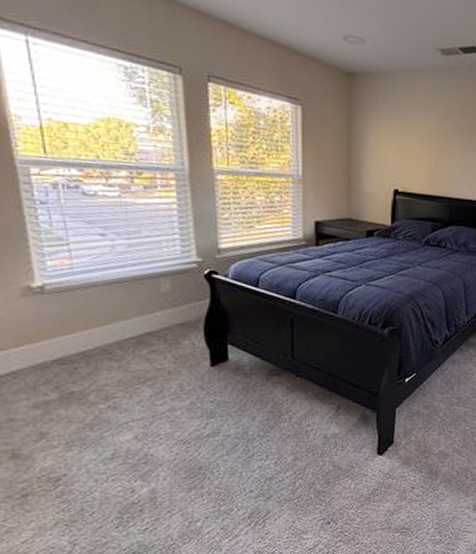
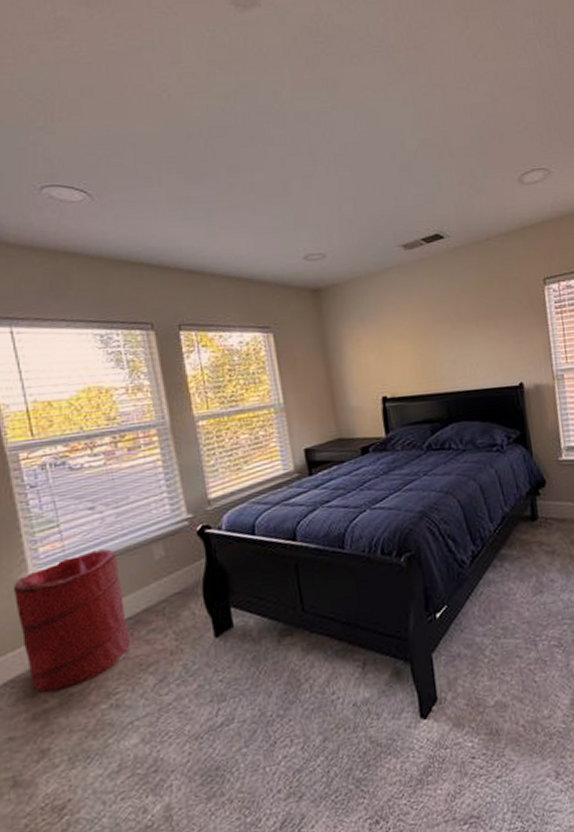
laundry hamper: none [18,273,131,387] -> present [13,549,130,693]

